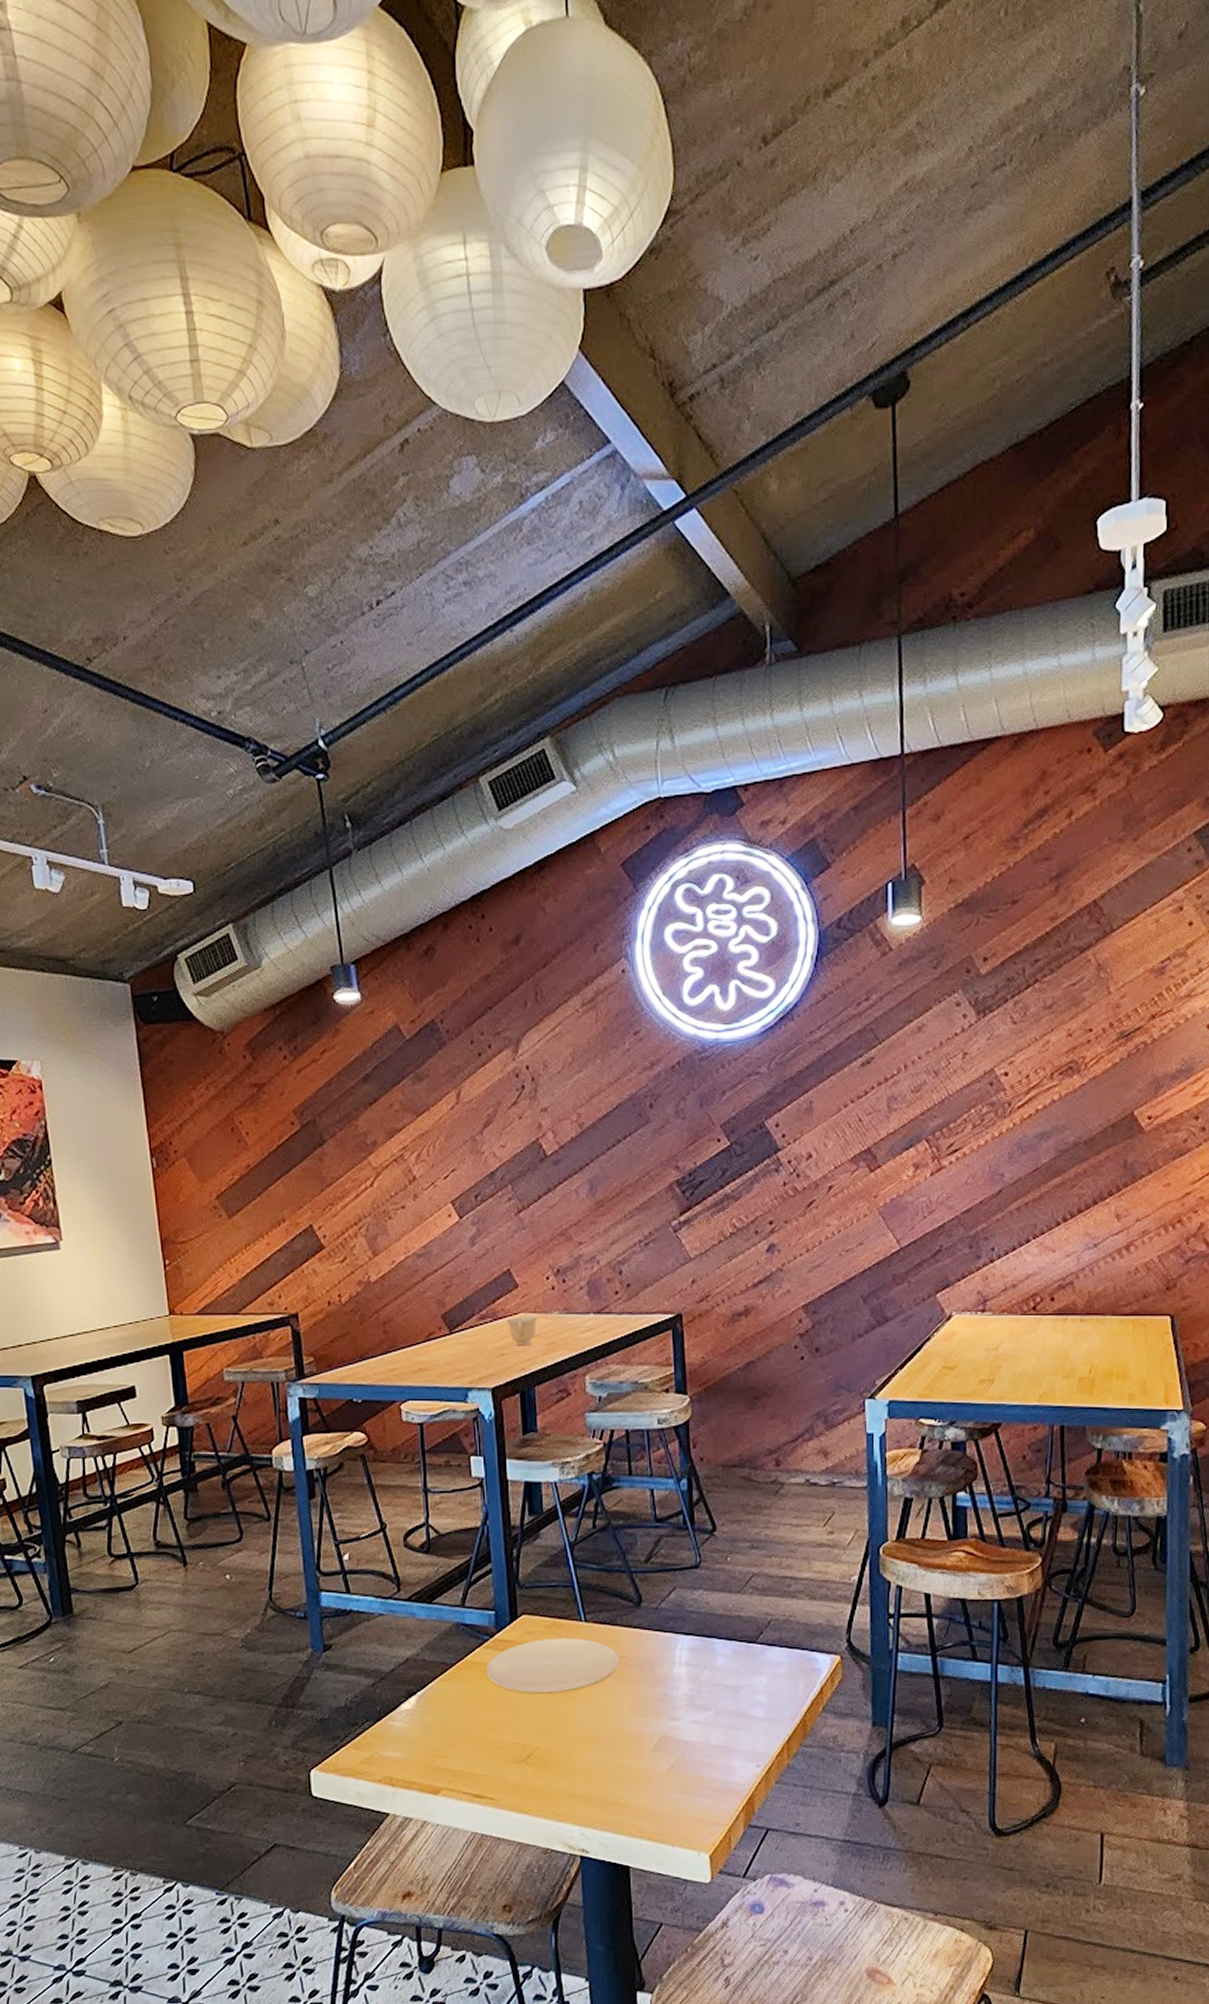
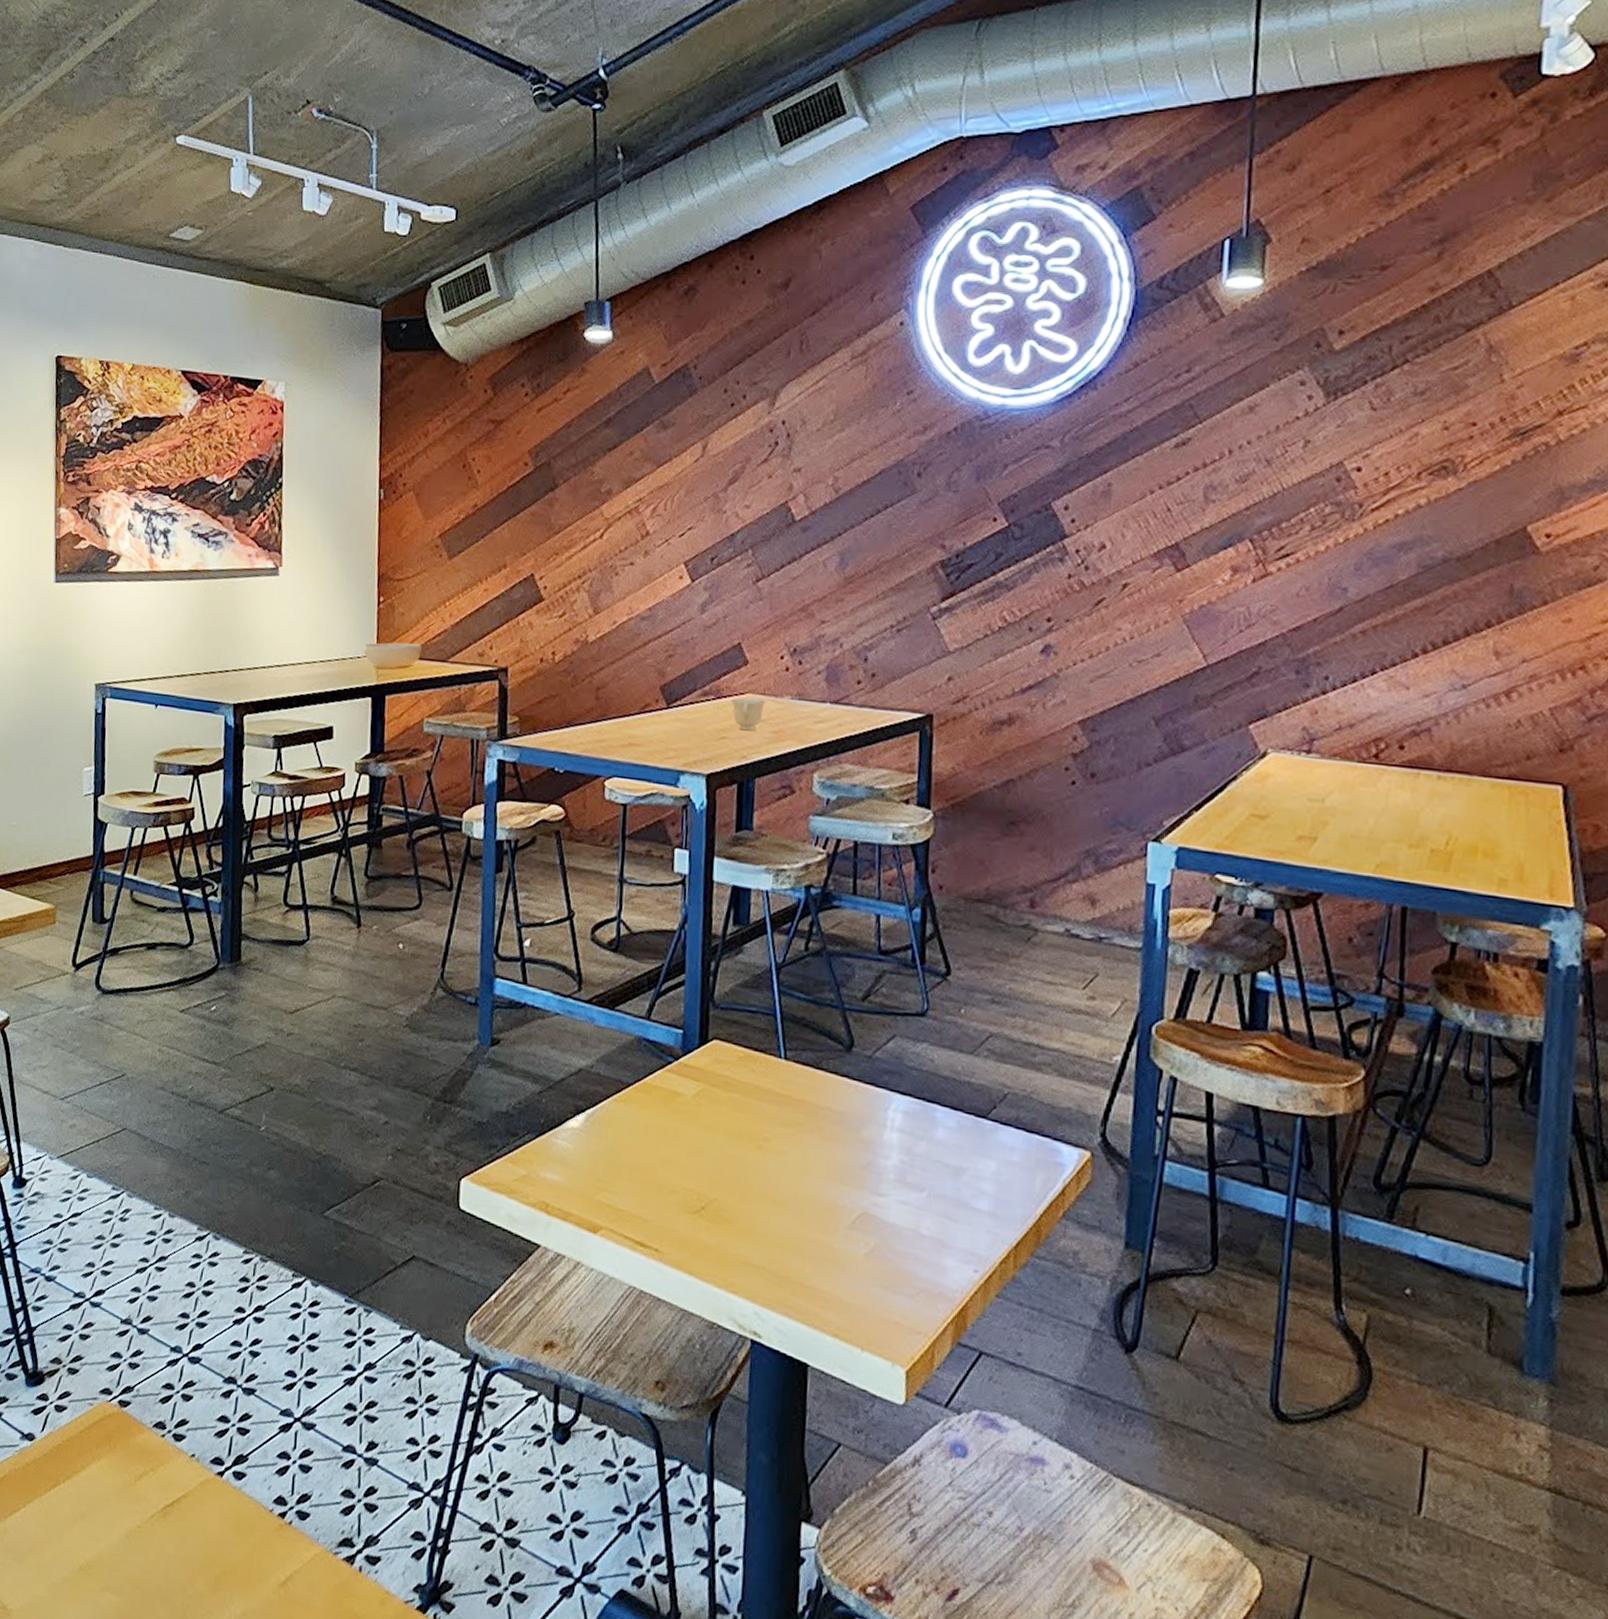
bowl: none [155,1301,213,1328] -> present [363,642,422,670]
plate: present [486,1638,620,1694] -> none [665,1071,821,1140]

